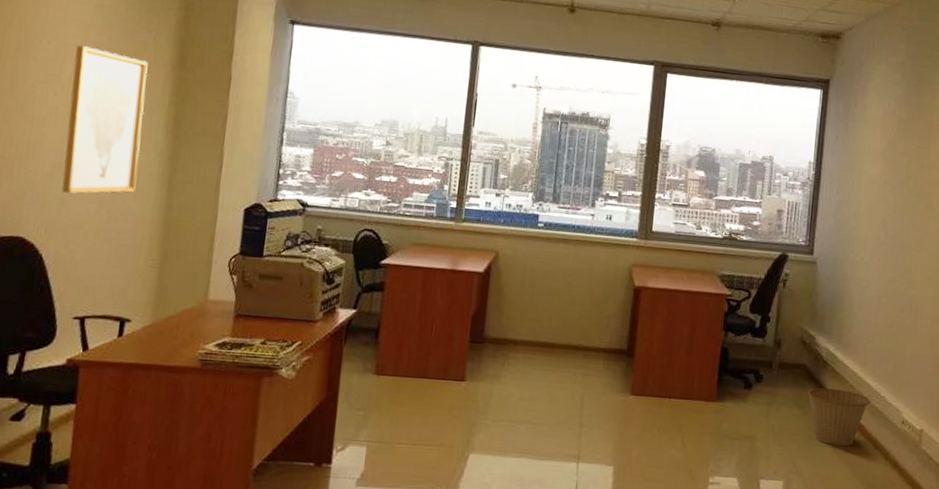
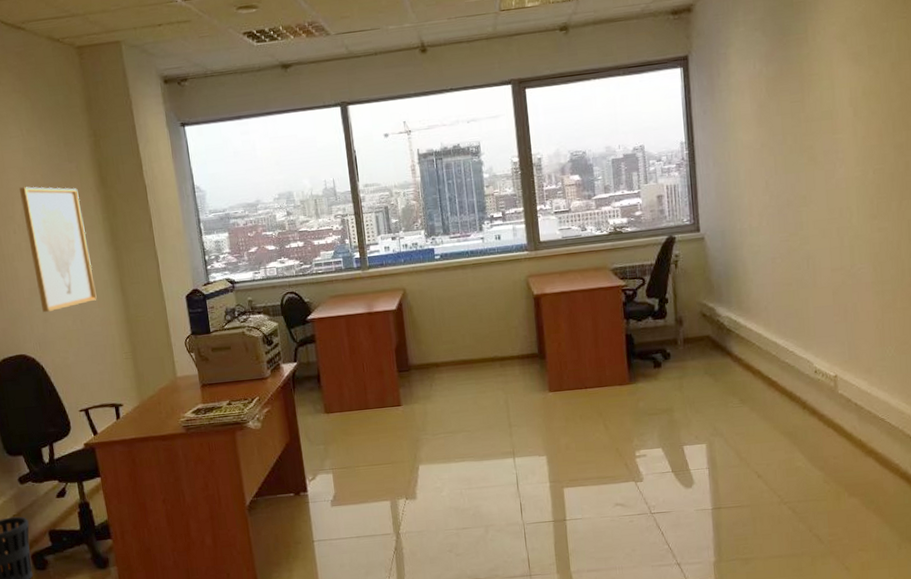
basket: present [808,388,871,446] -> none [716,352,780,405]

